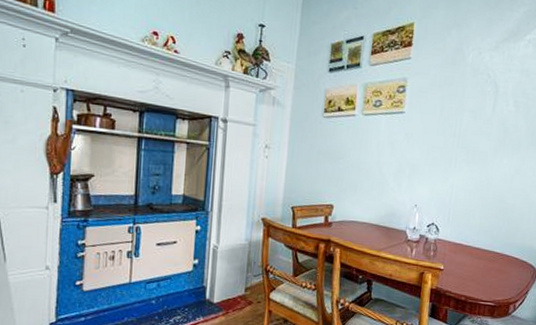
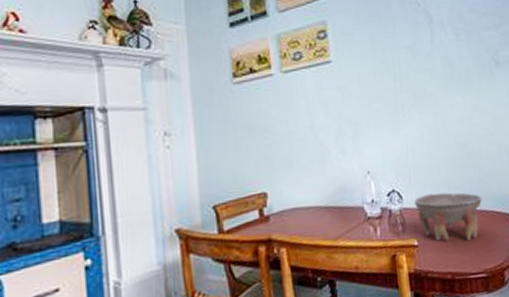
bowl: none [448,232,506,274] -> present [414,192,482,241]

